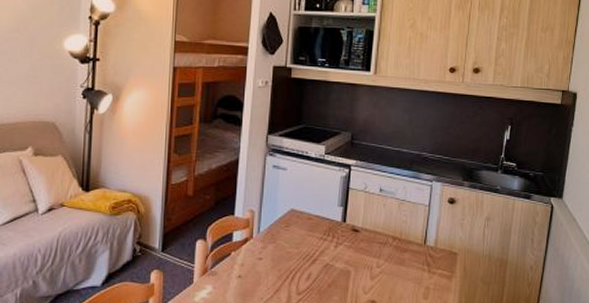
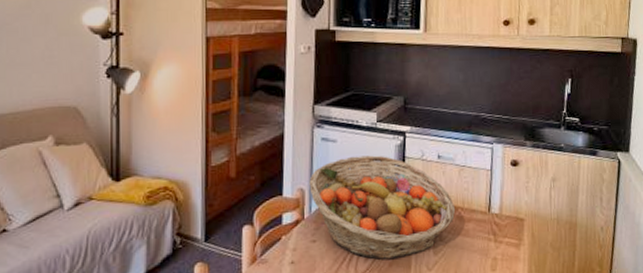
fruit basket: none [259,184,394,281] -> present [309,155,456,260]

